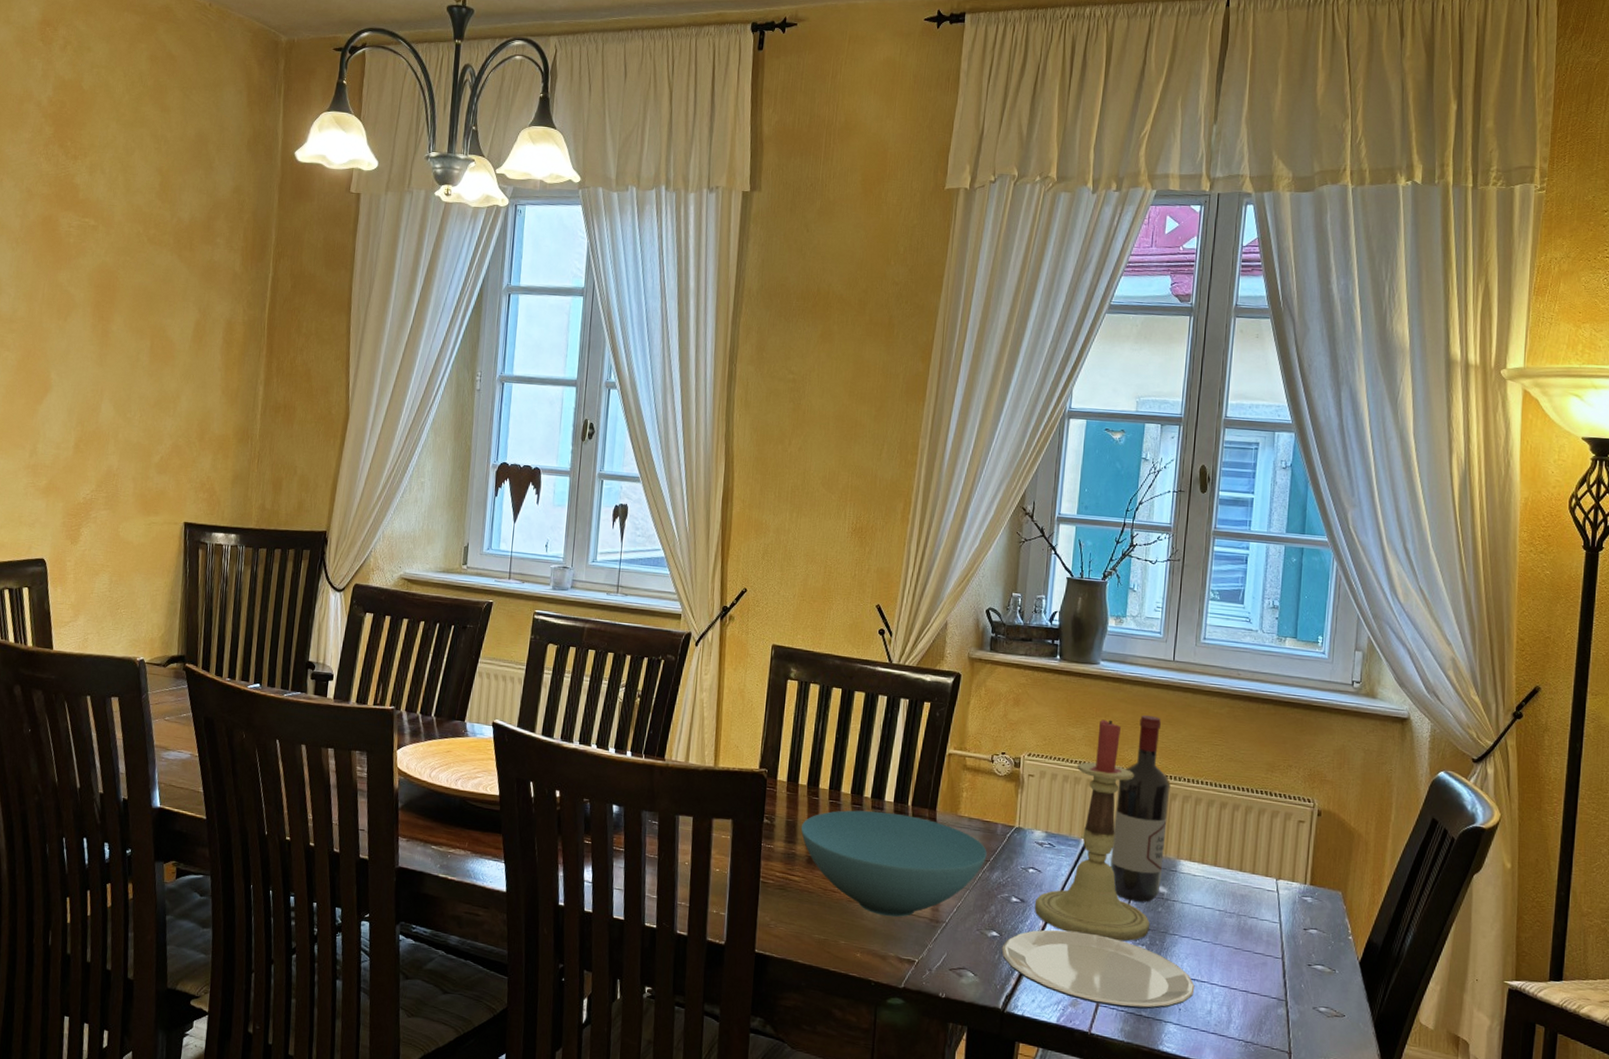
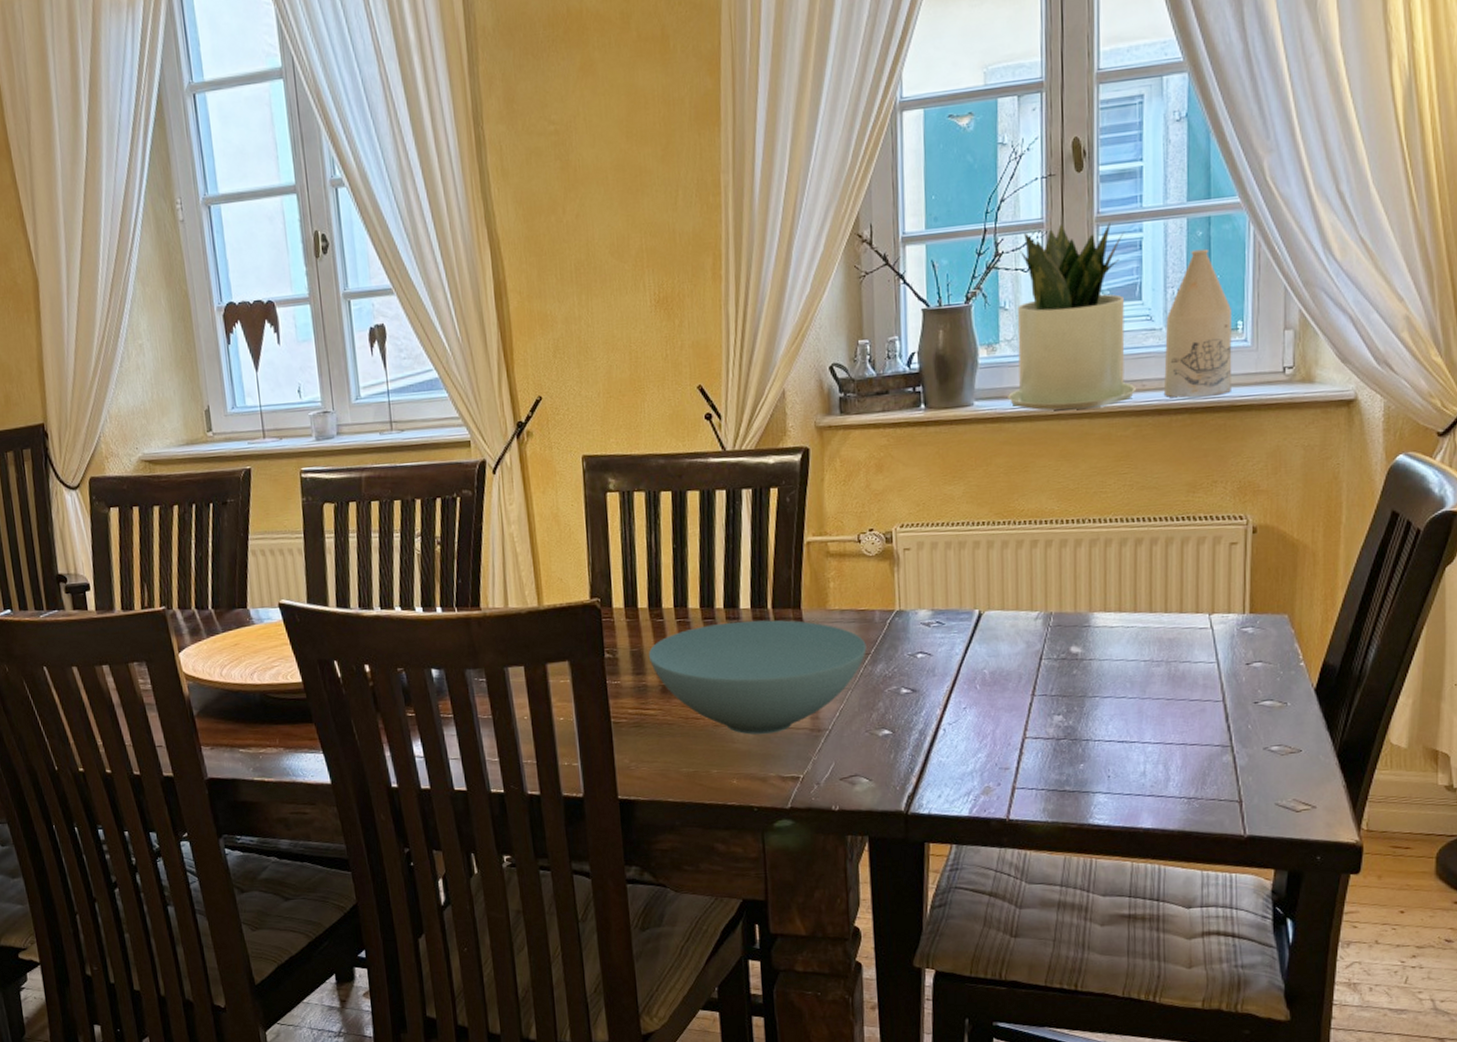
plate: present [1001,929,1195,1009] -> none [896,712,1124,787]
candlestick: present [1034,719,1150,942] -> none [928,468,1064,716]
wine bottle: present [1110,715,1171,902] -> none [1010,454,1074,669]
planter: none [1128,532,1235,686] -> present [1008,221,1137,411]
decorative bottle: none [1254,572,1314,695] -> present [1163,248,1232,399]

